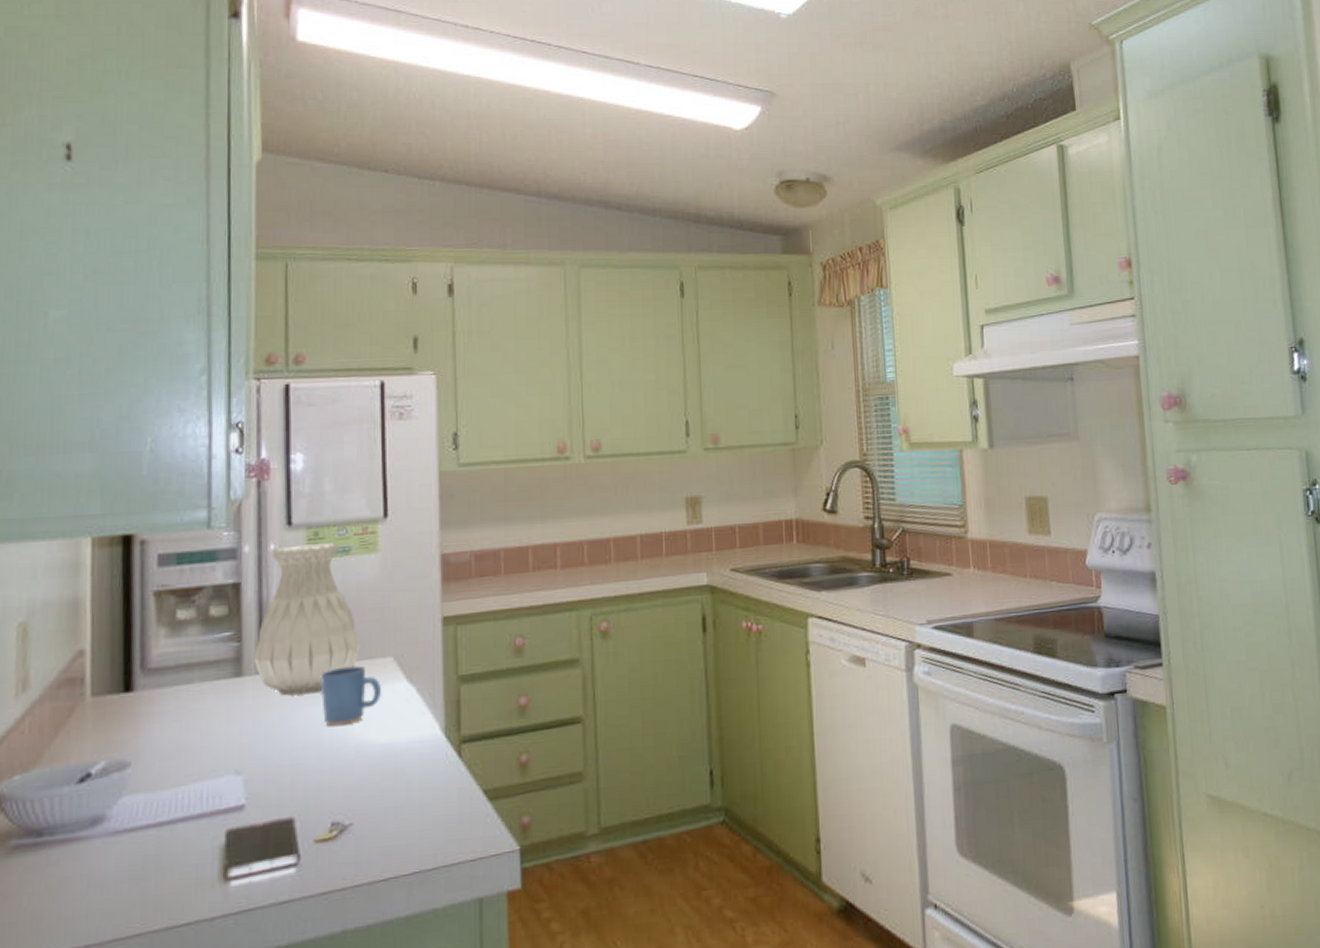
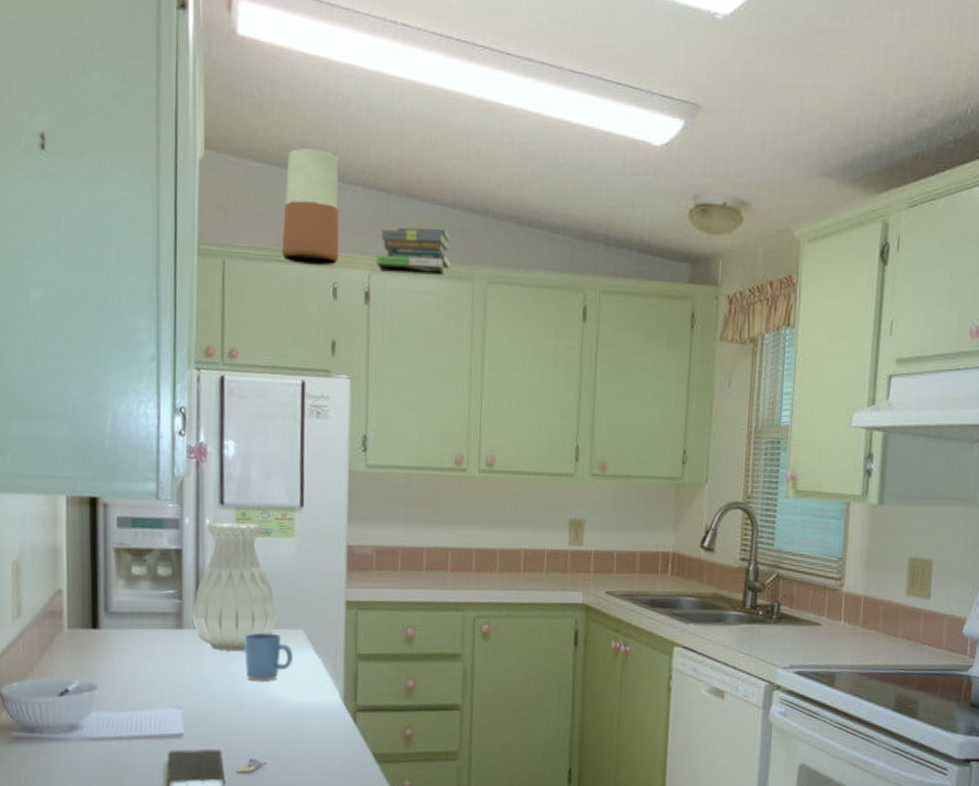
vase: none [353,147,418,262] -> present [282,149,339,266]
books: none [458,218,539,264] -> present [376,228,451,275]

